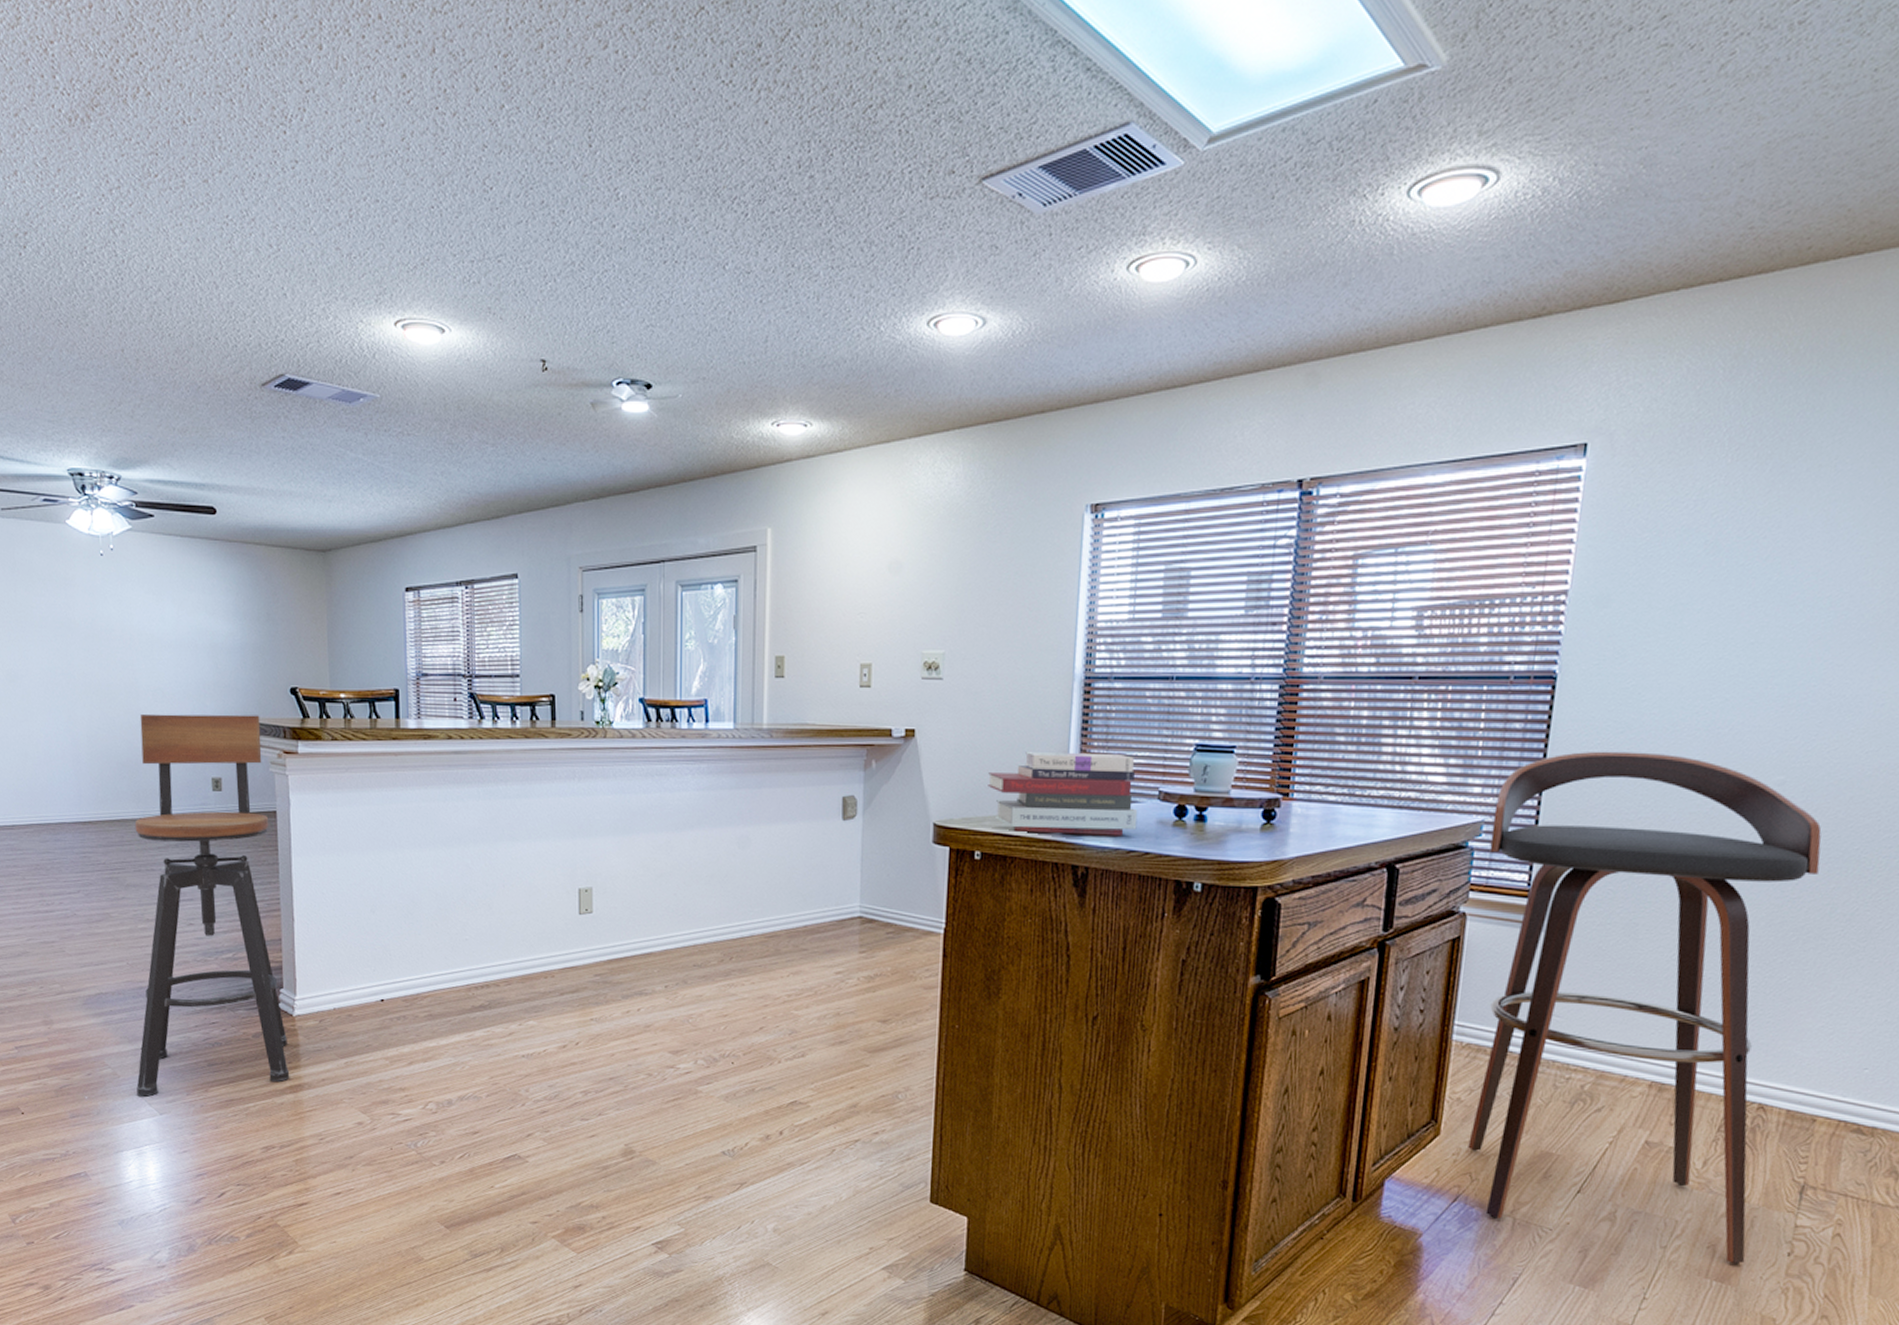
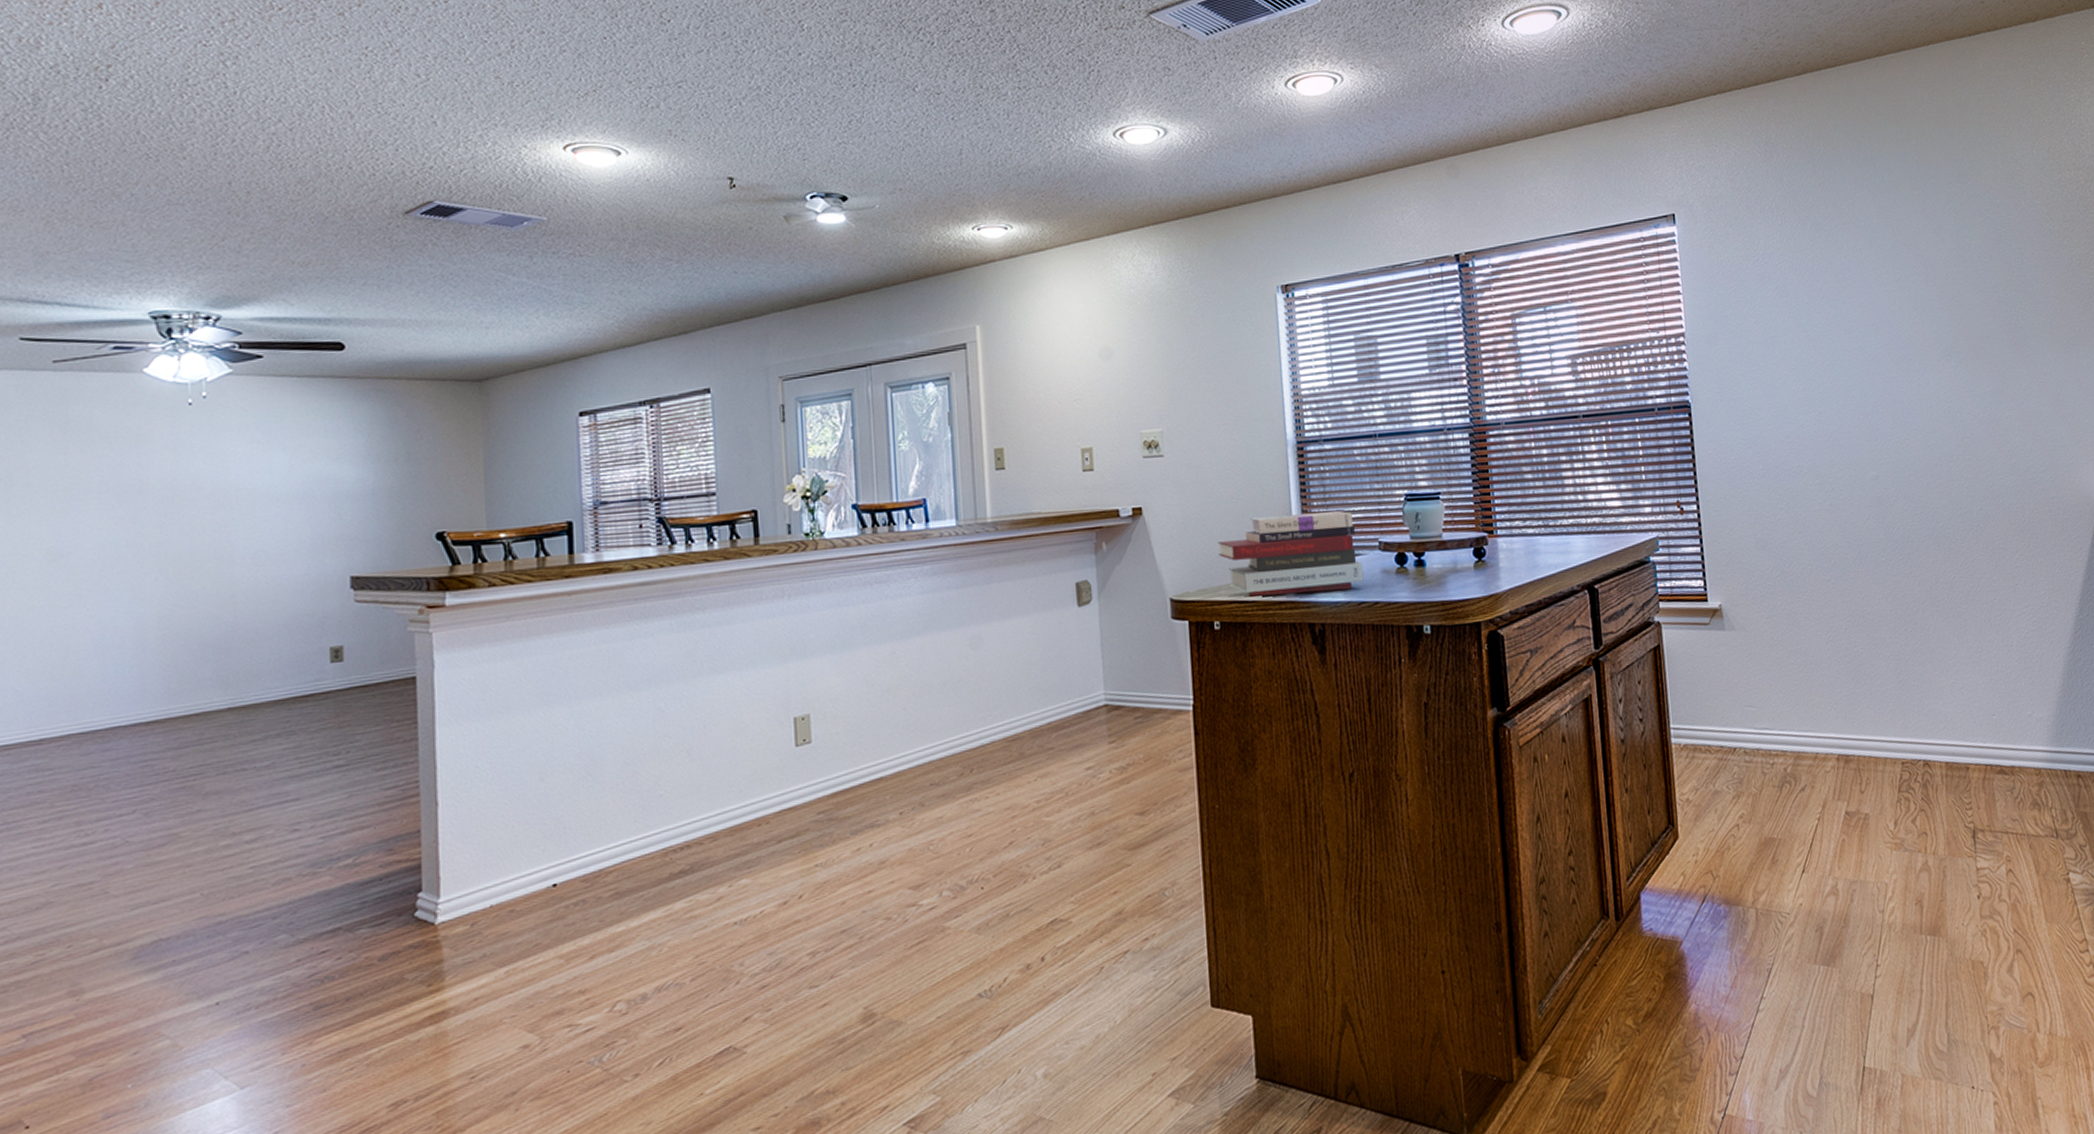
bar stool: present [134,713,290,1097] -> none [207,568,430,1070]
bar stool: present [1468,751,1822,1265] -> none [1665,462,1947,916]

